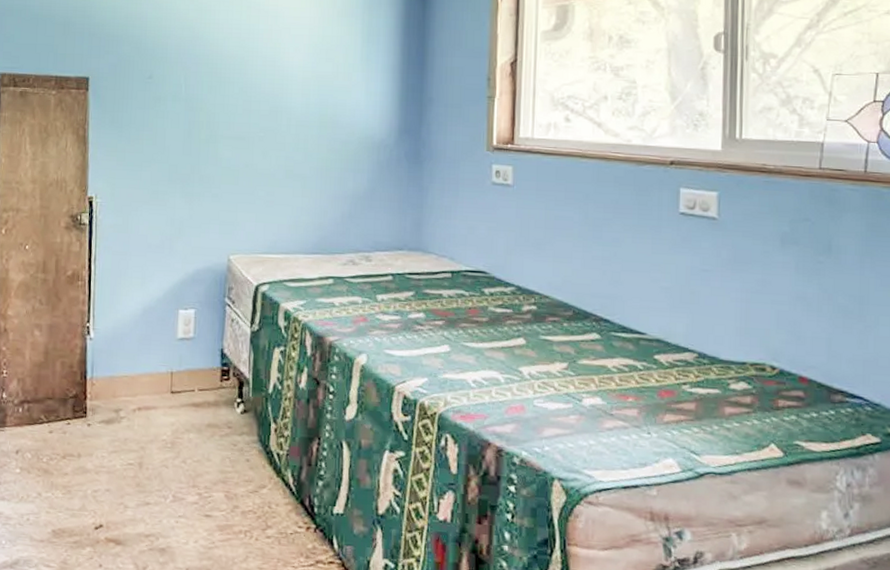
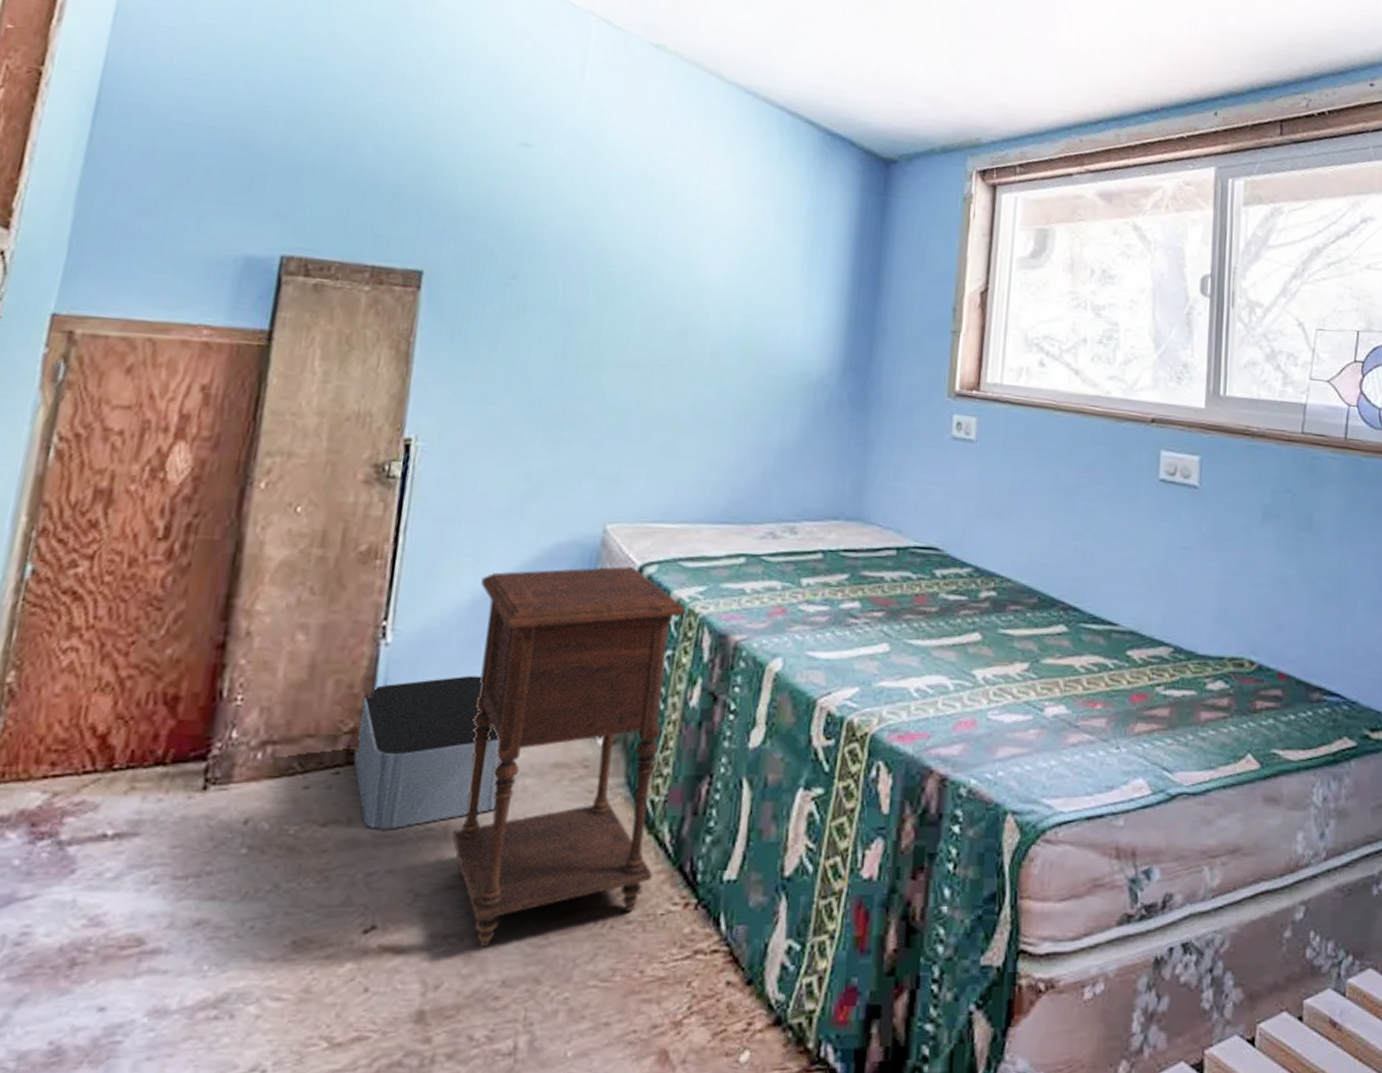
storage bin: none [77,361,172,463] -> present [353,675,501,830]
nightstand: none [145,286,292,546] -> present [452,566,686,949]

